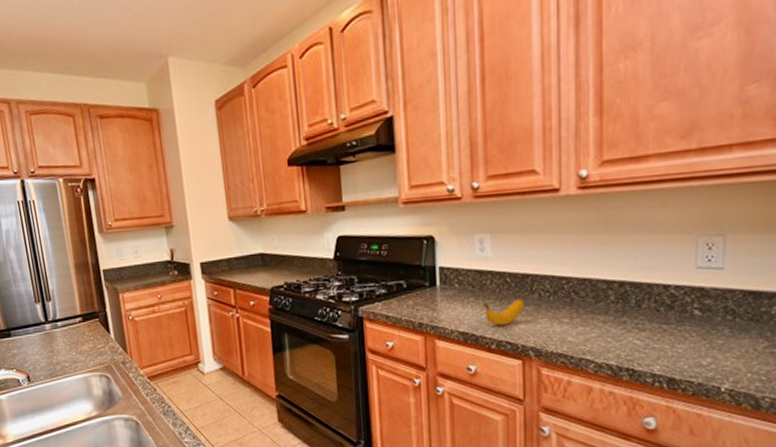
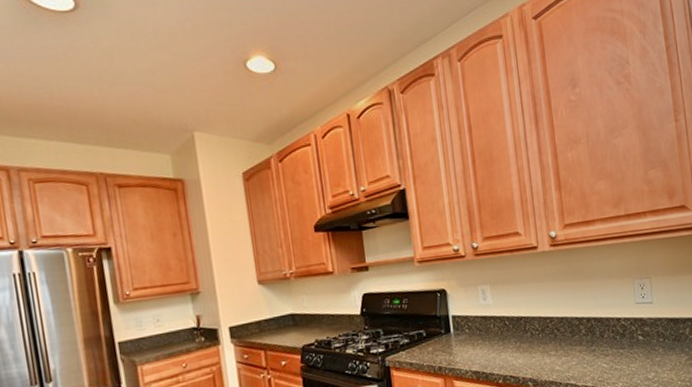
banana: present [483,298,524,326] -> none [489,337,521,363]

